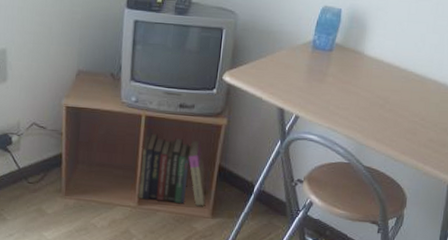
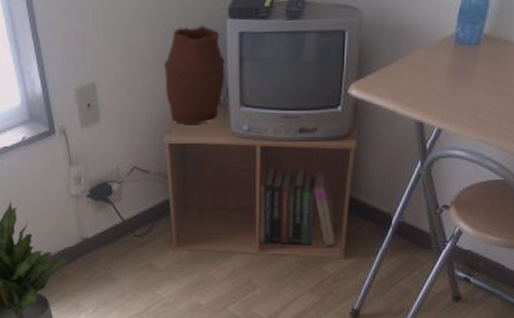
vase: none [67,12,121,92] -> present [163,26,225,124]

